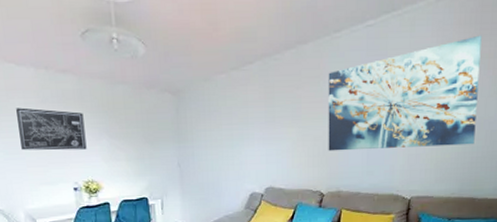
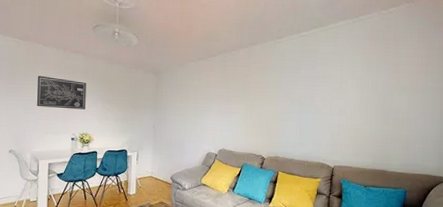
wall art: present [328,35,482,151] -> none [269,48,387,128]

